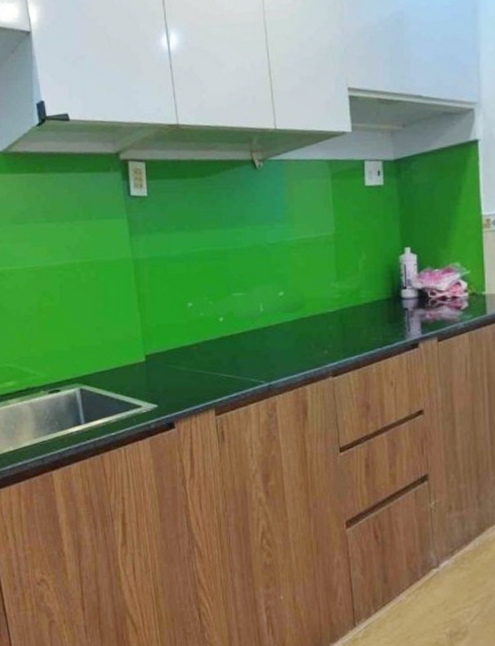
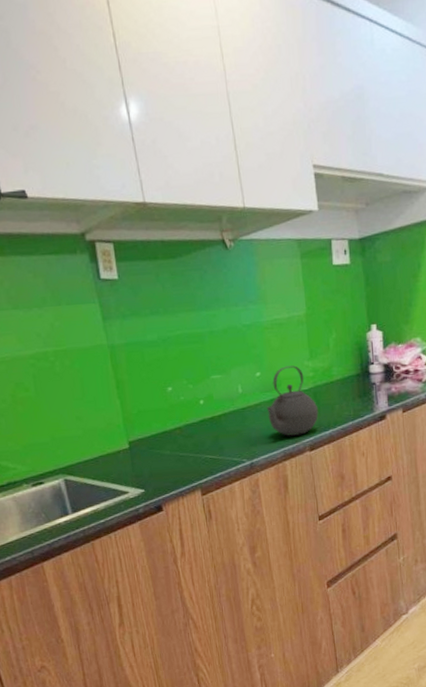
kettle: none [288,286,344,359] -> present [266,365,319,436]

